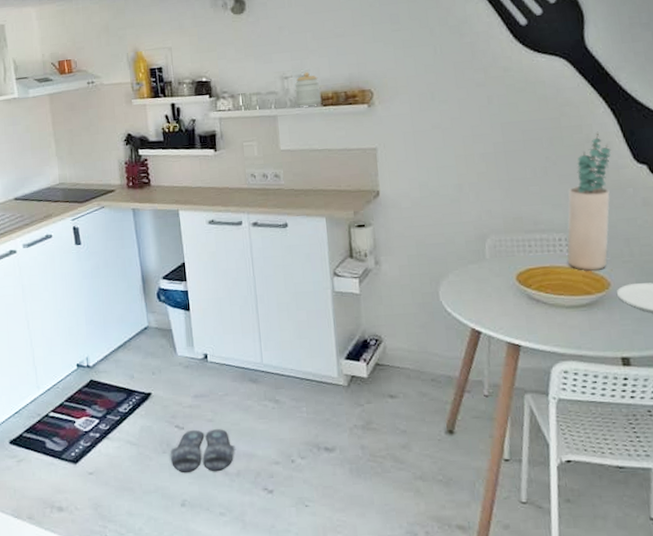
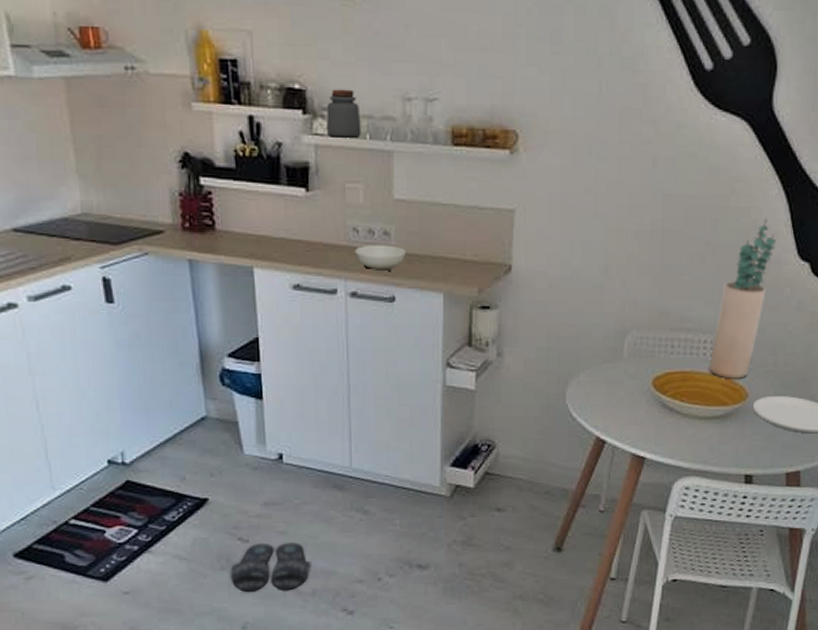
jar: none [226,76,252,111] -> present [326,89,361,138]
bowl: none [253,184,294,206] -> present [355,245,407,272]
jar: present [294,72,322,107] -> none [419,95,453,143]

